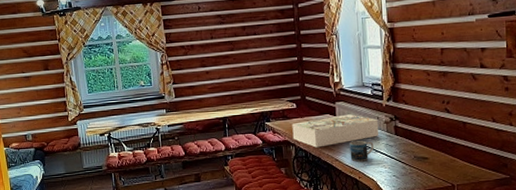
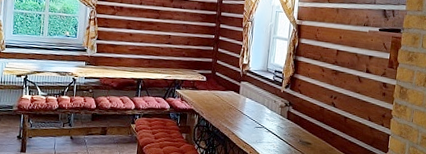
board game: present [292,114,379,148] -> none [198,94,275,120]
mug: present [349,140,374,162] -> none [245,118,268,139]

